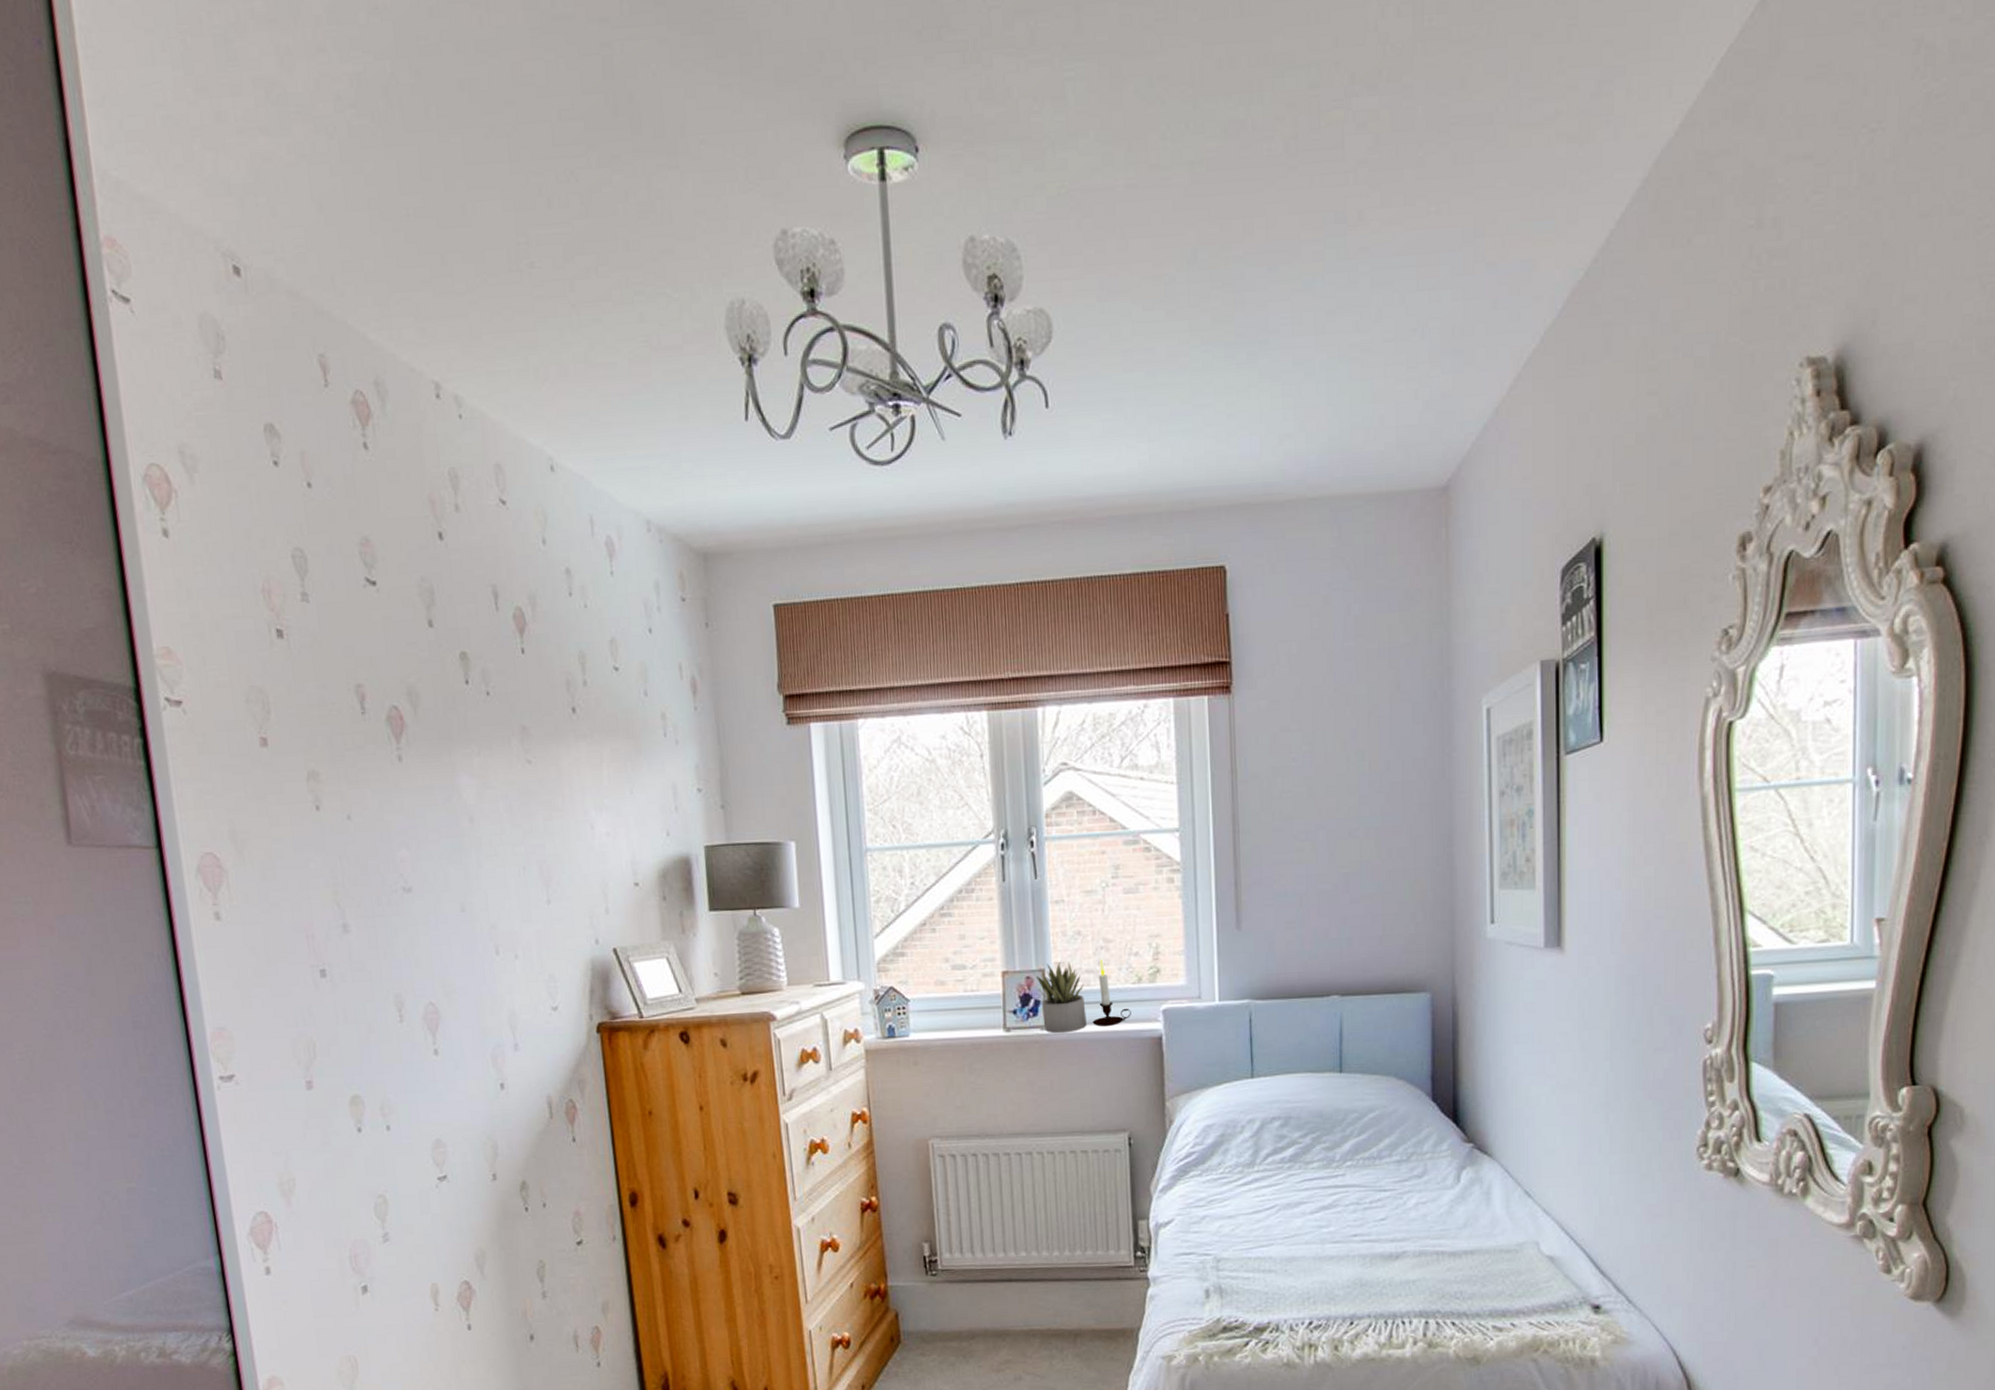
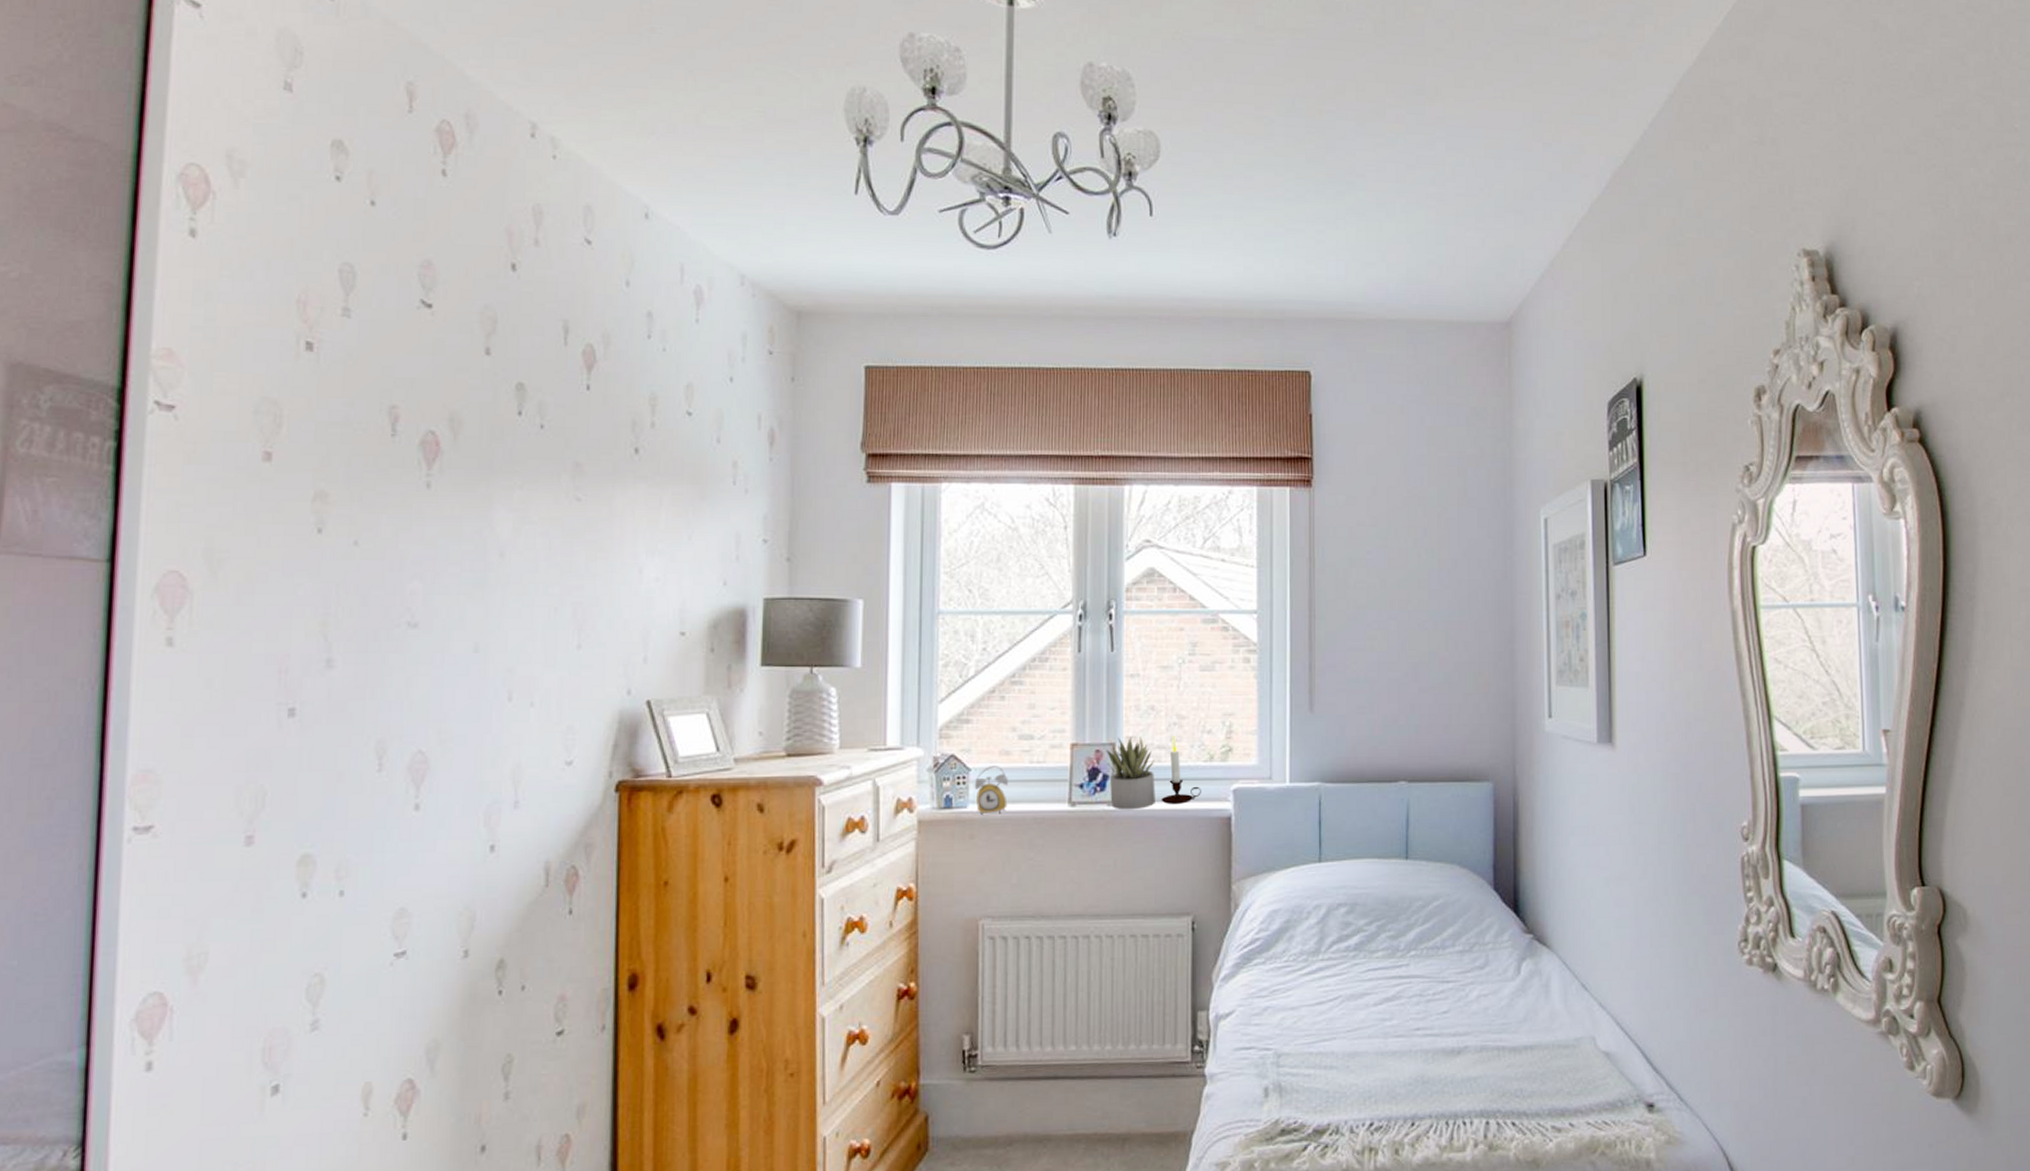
alarm clock: none [913,995,946,1044] -> present [974,765,1008,816]

